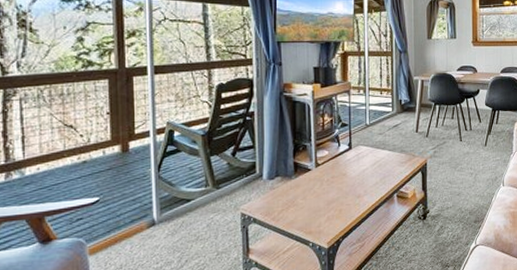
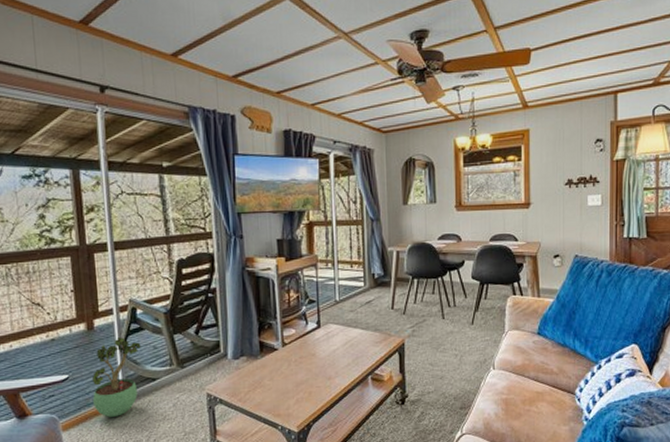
potted plant: none [124,158,177,239] -> present [92,336,141,417]

